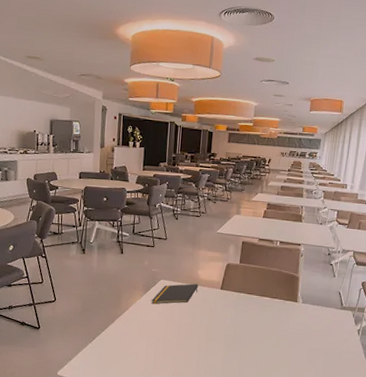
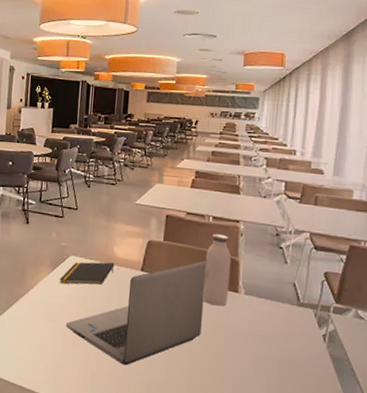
laptop: none [157,278,274,367] -> present [65,260,206,366]
water bottle: none [270,256,293,314] -> present [203,234,232,306]

